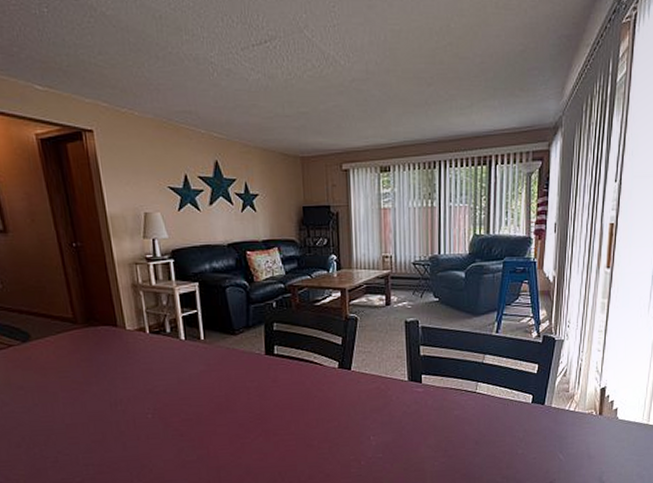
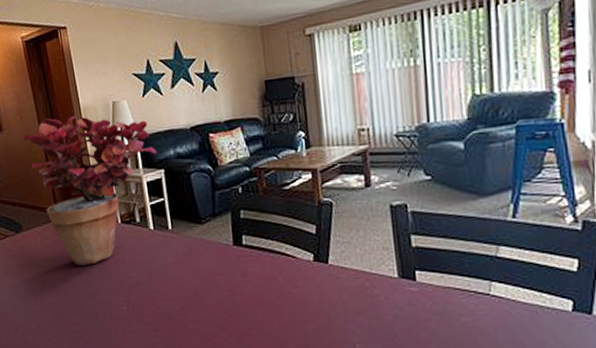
potted plant: none [33,223,191,375] -> present [22,115,157,266]

